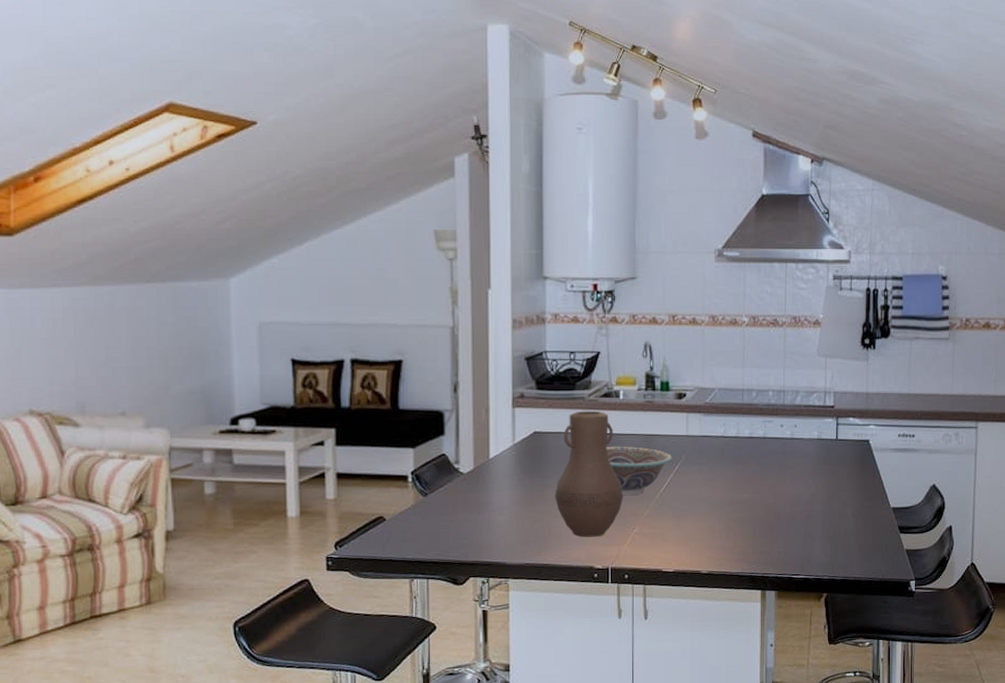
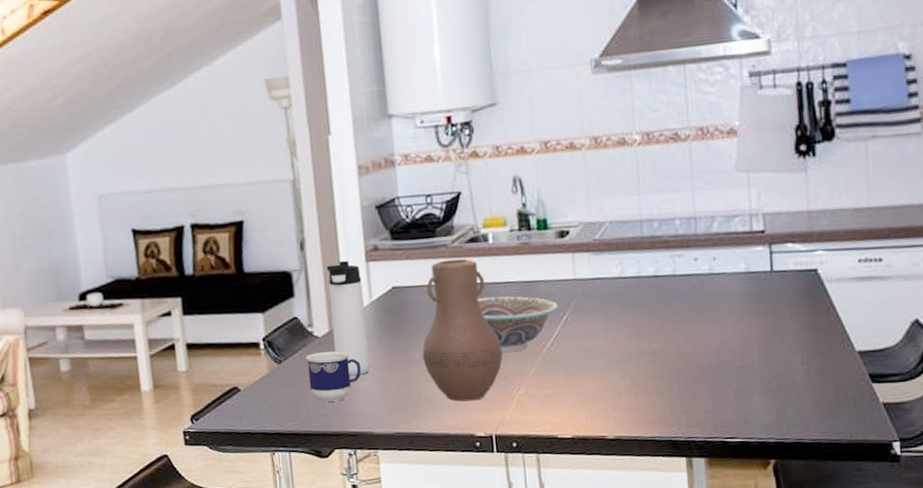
cup: none [450,486,500,533] -> present [305,351,362,402]
thermos bottle: none [476,405,509,511] -> present [326,261,371,376]

